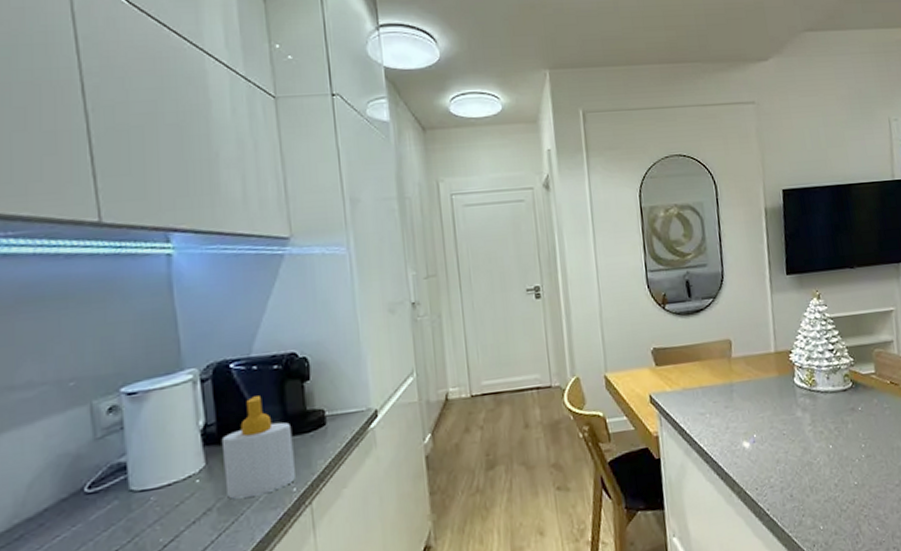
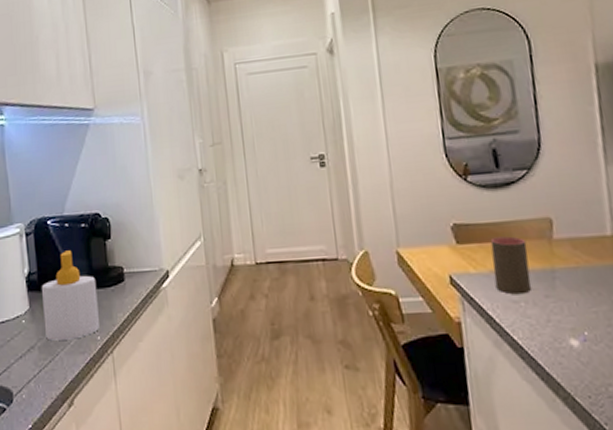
cup: none [683,357,715,408] -> present [490,236,532,295]

